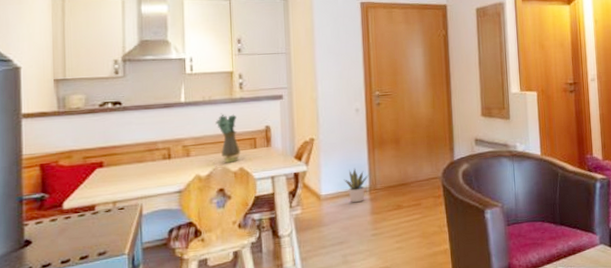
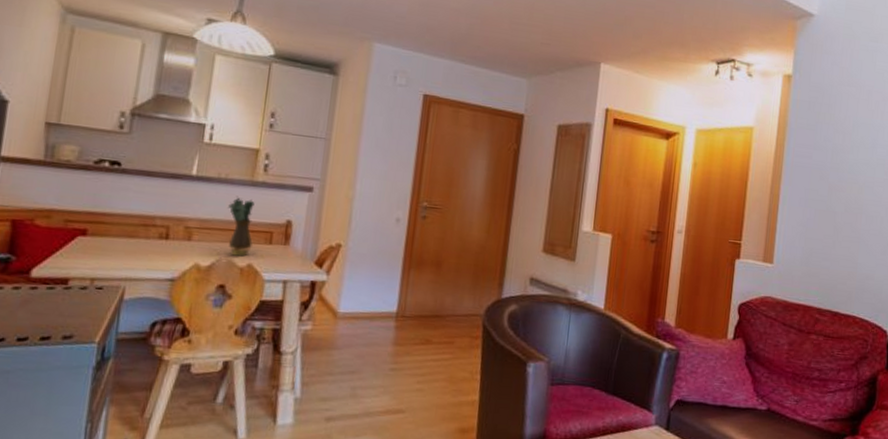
potted plant: present [344,168,369,203] -> none [368,287,398,329]

